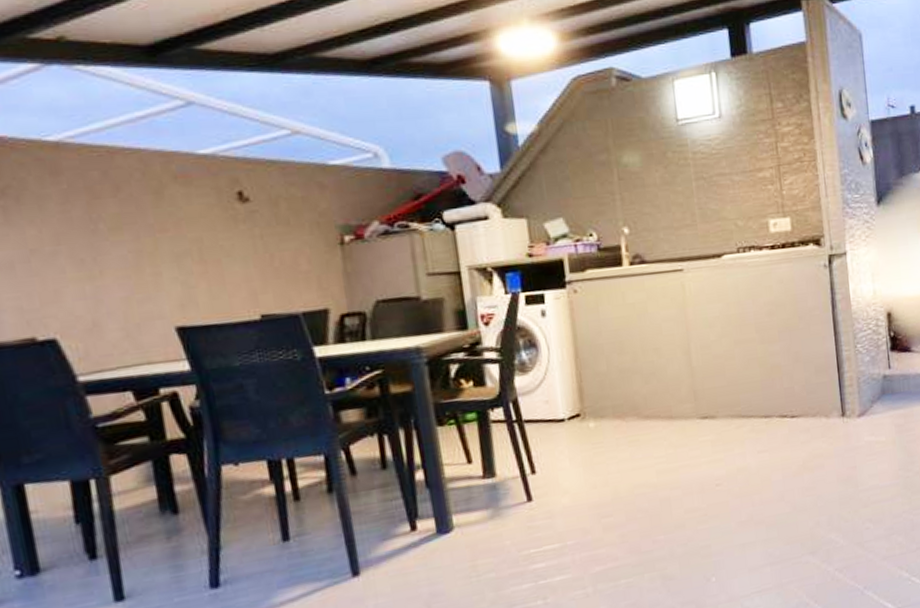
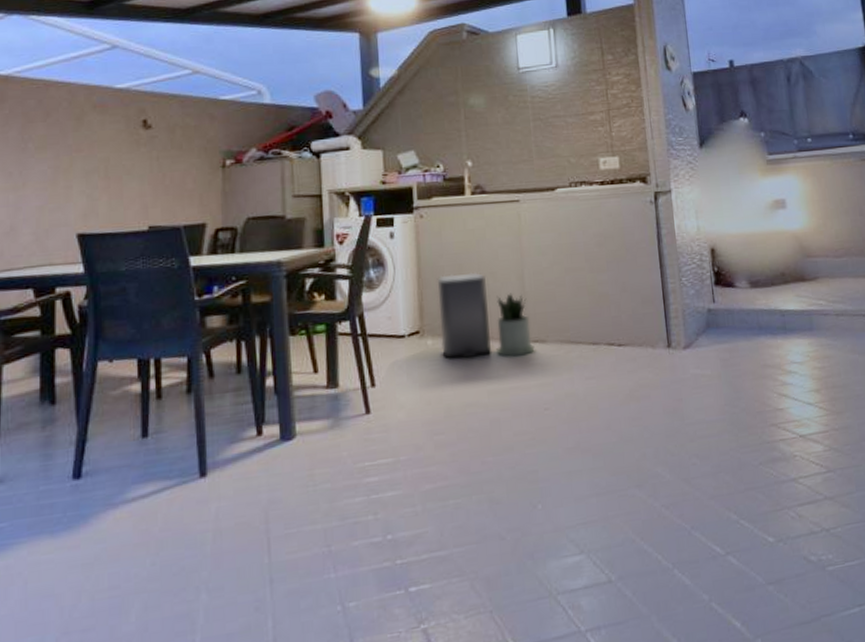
pedal bin: none [596,349,658,441] -> present [437,272,491,359]
planter: none [661,369,704,434] -> present [496,293,535,356]

